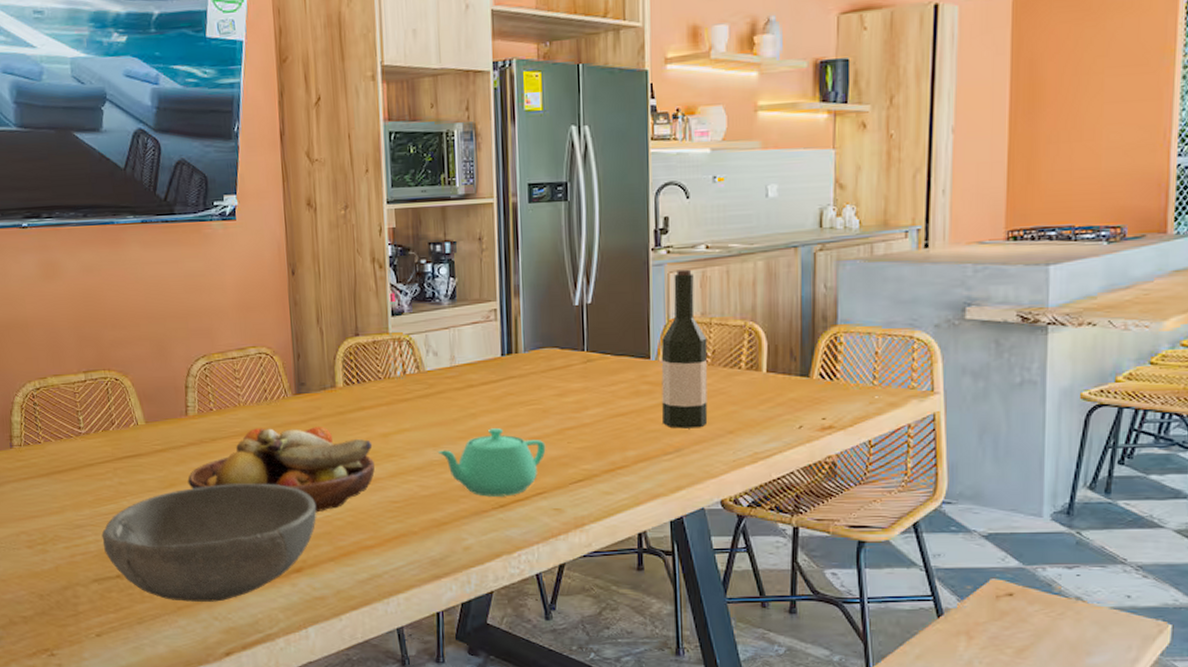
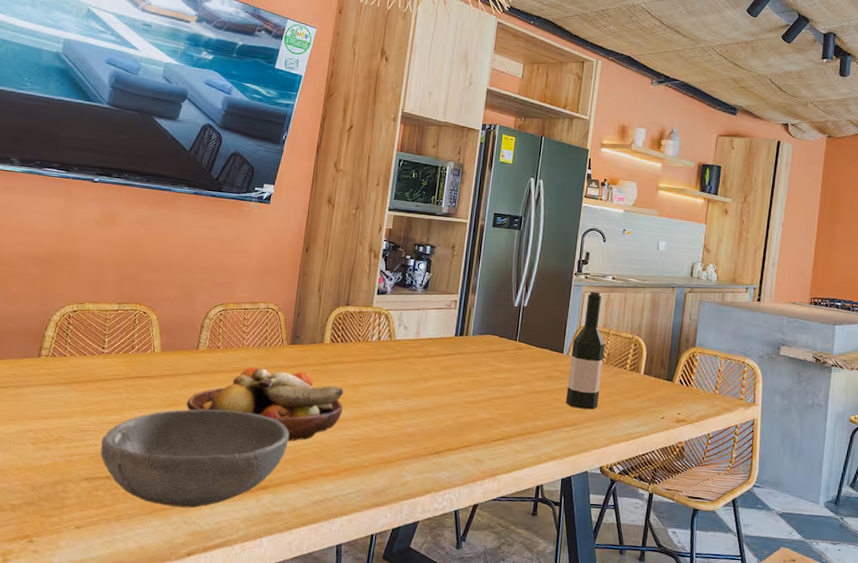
teapot: present [437,428,546,497] -> none [394,391,478,446]

